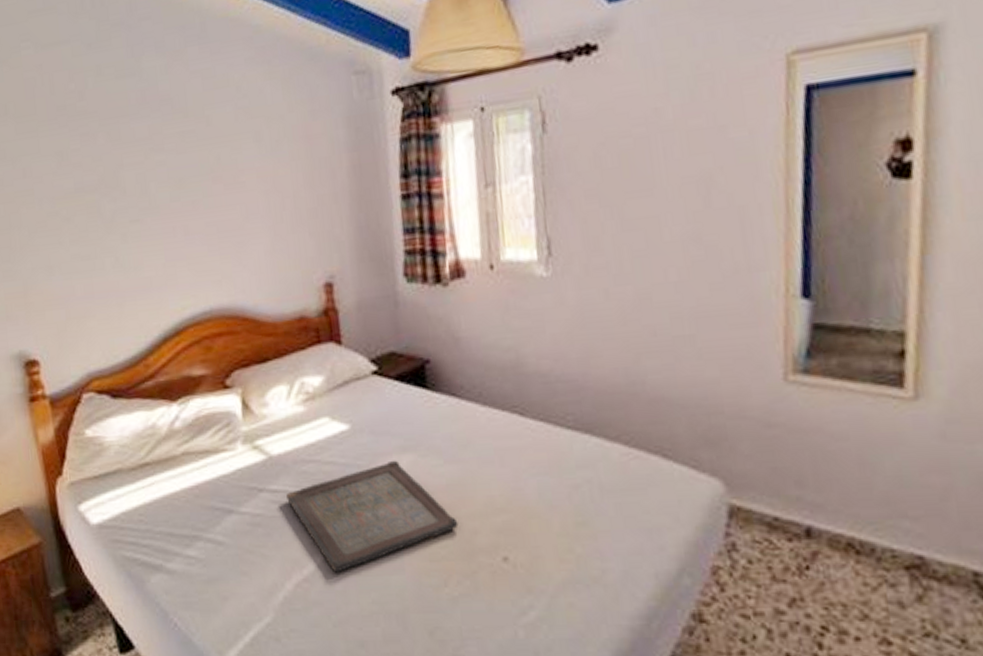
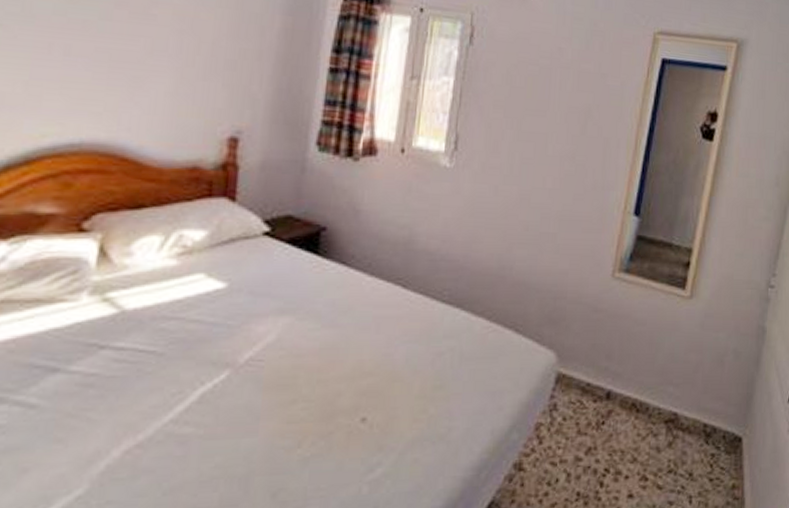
serving tray: present [286,460,458,573] -> none [134,322,324,437]

